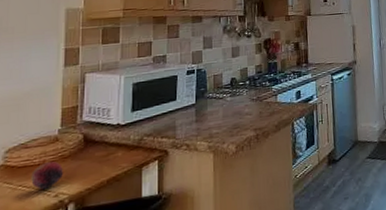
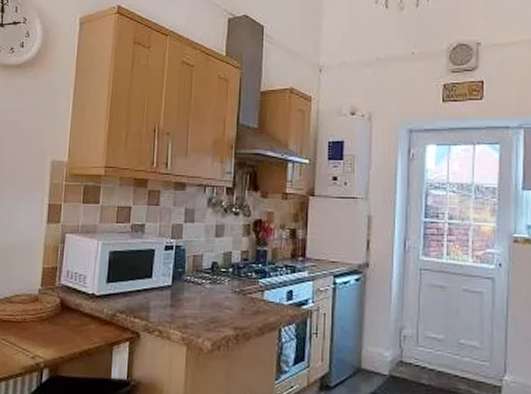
fruit: present [31,160,64,190] -> none [13,320,42,348]

